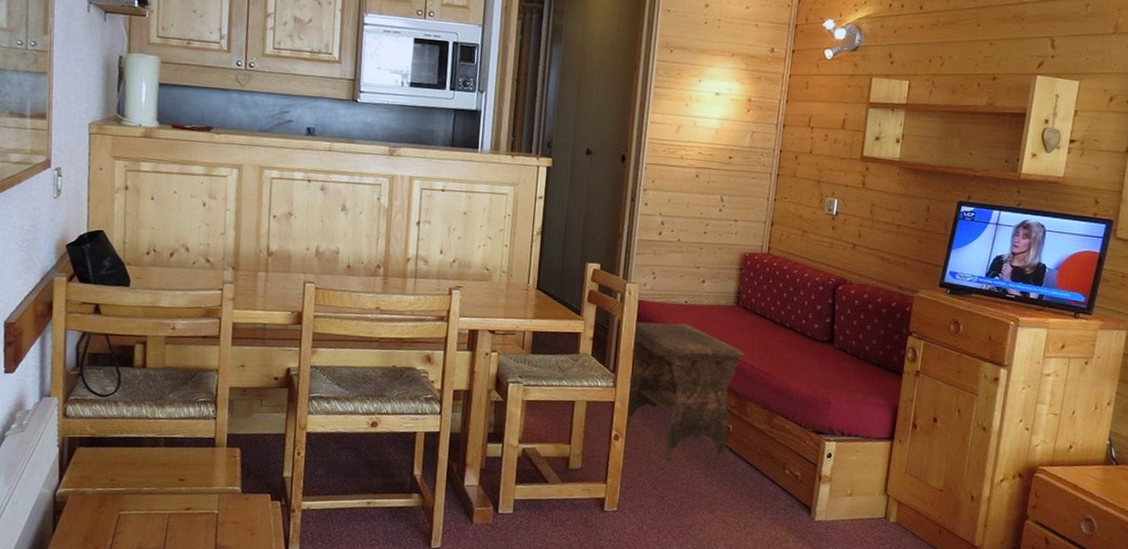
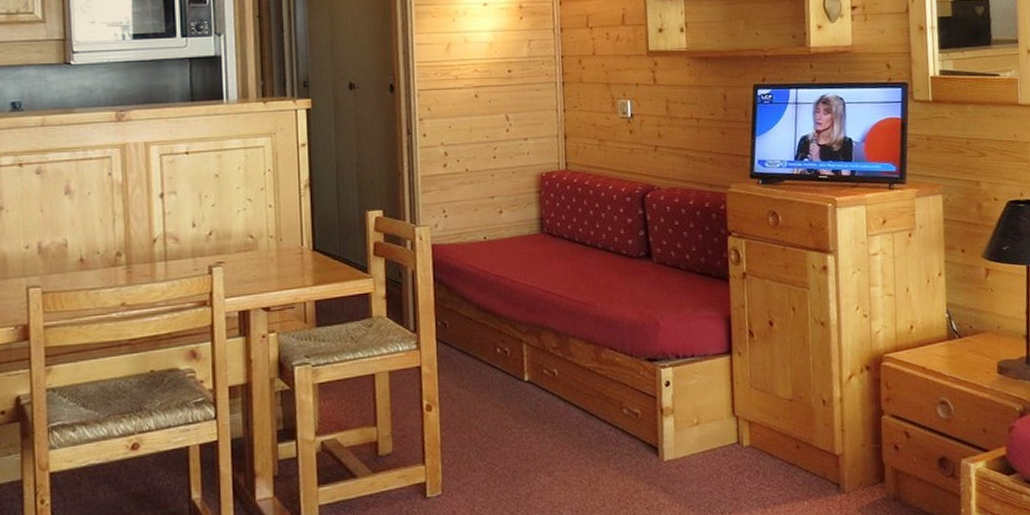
footstool: present [625,321,745,460] -> none [432,262,559,422]

